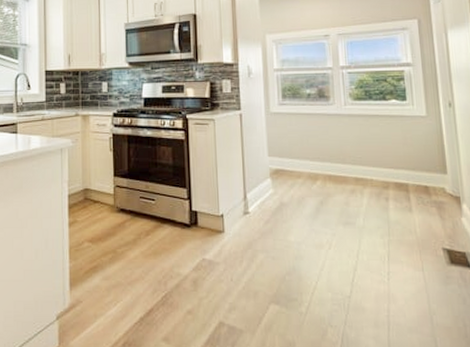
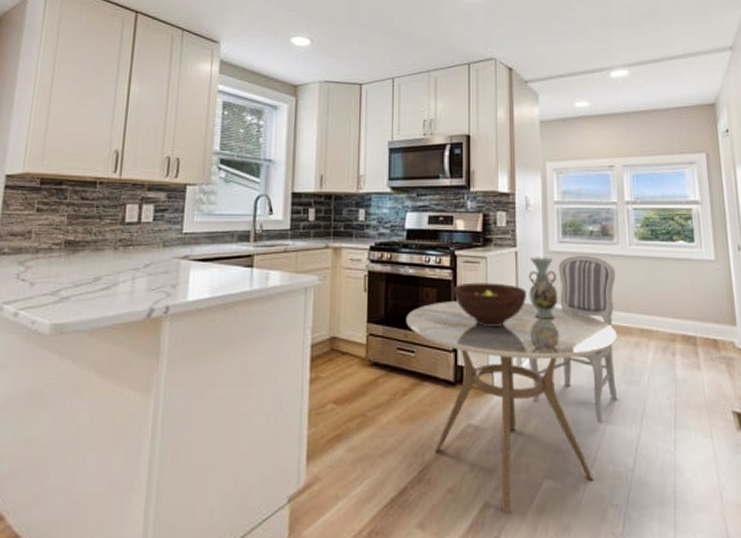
dining table: none [146,157,334,331] -> present [406,301,617,513]
fruit bowl: none [186,141,252,179] -> present [454,282,527,327]
vase: none [252,118,280,171] -> present [528,257,559,319]
dining chair: none [255,115,336,259] -> present [529,255,618,424]

